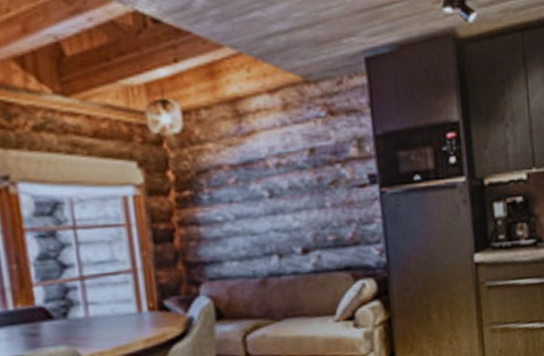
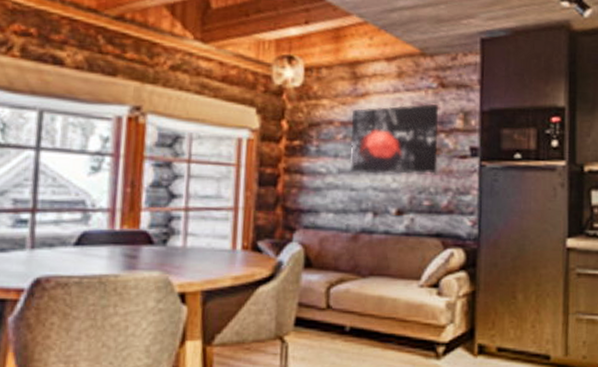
wall art: none [241,134,338,217] -> present [350,104,438,174]

